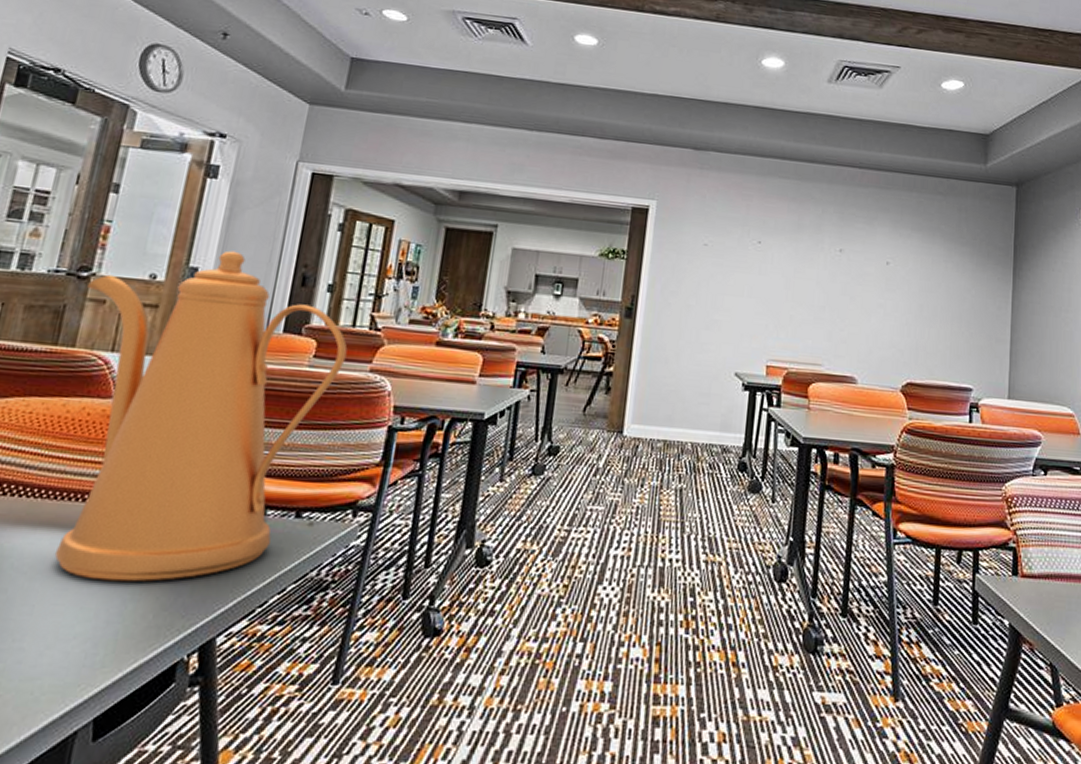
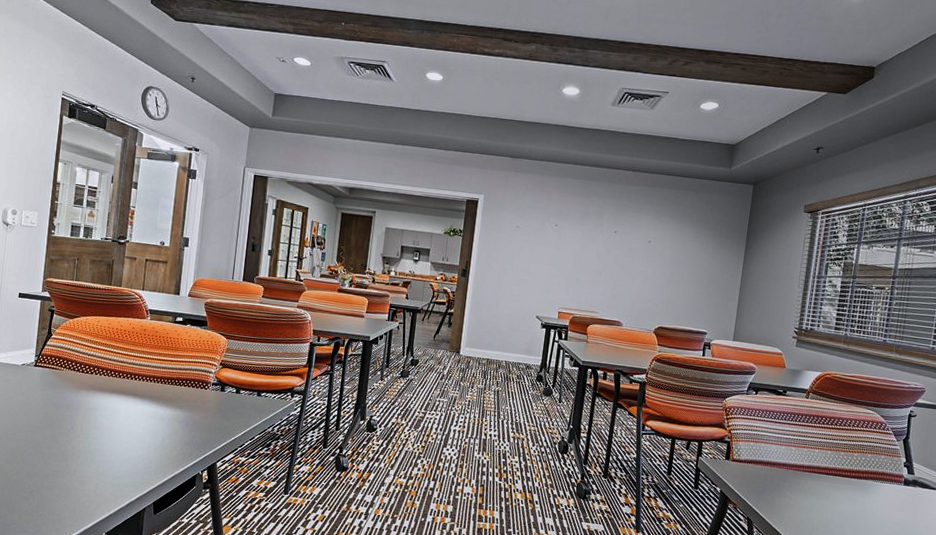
coffee pot: present [54,250,348,582] -> none [123,227,283,429]

